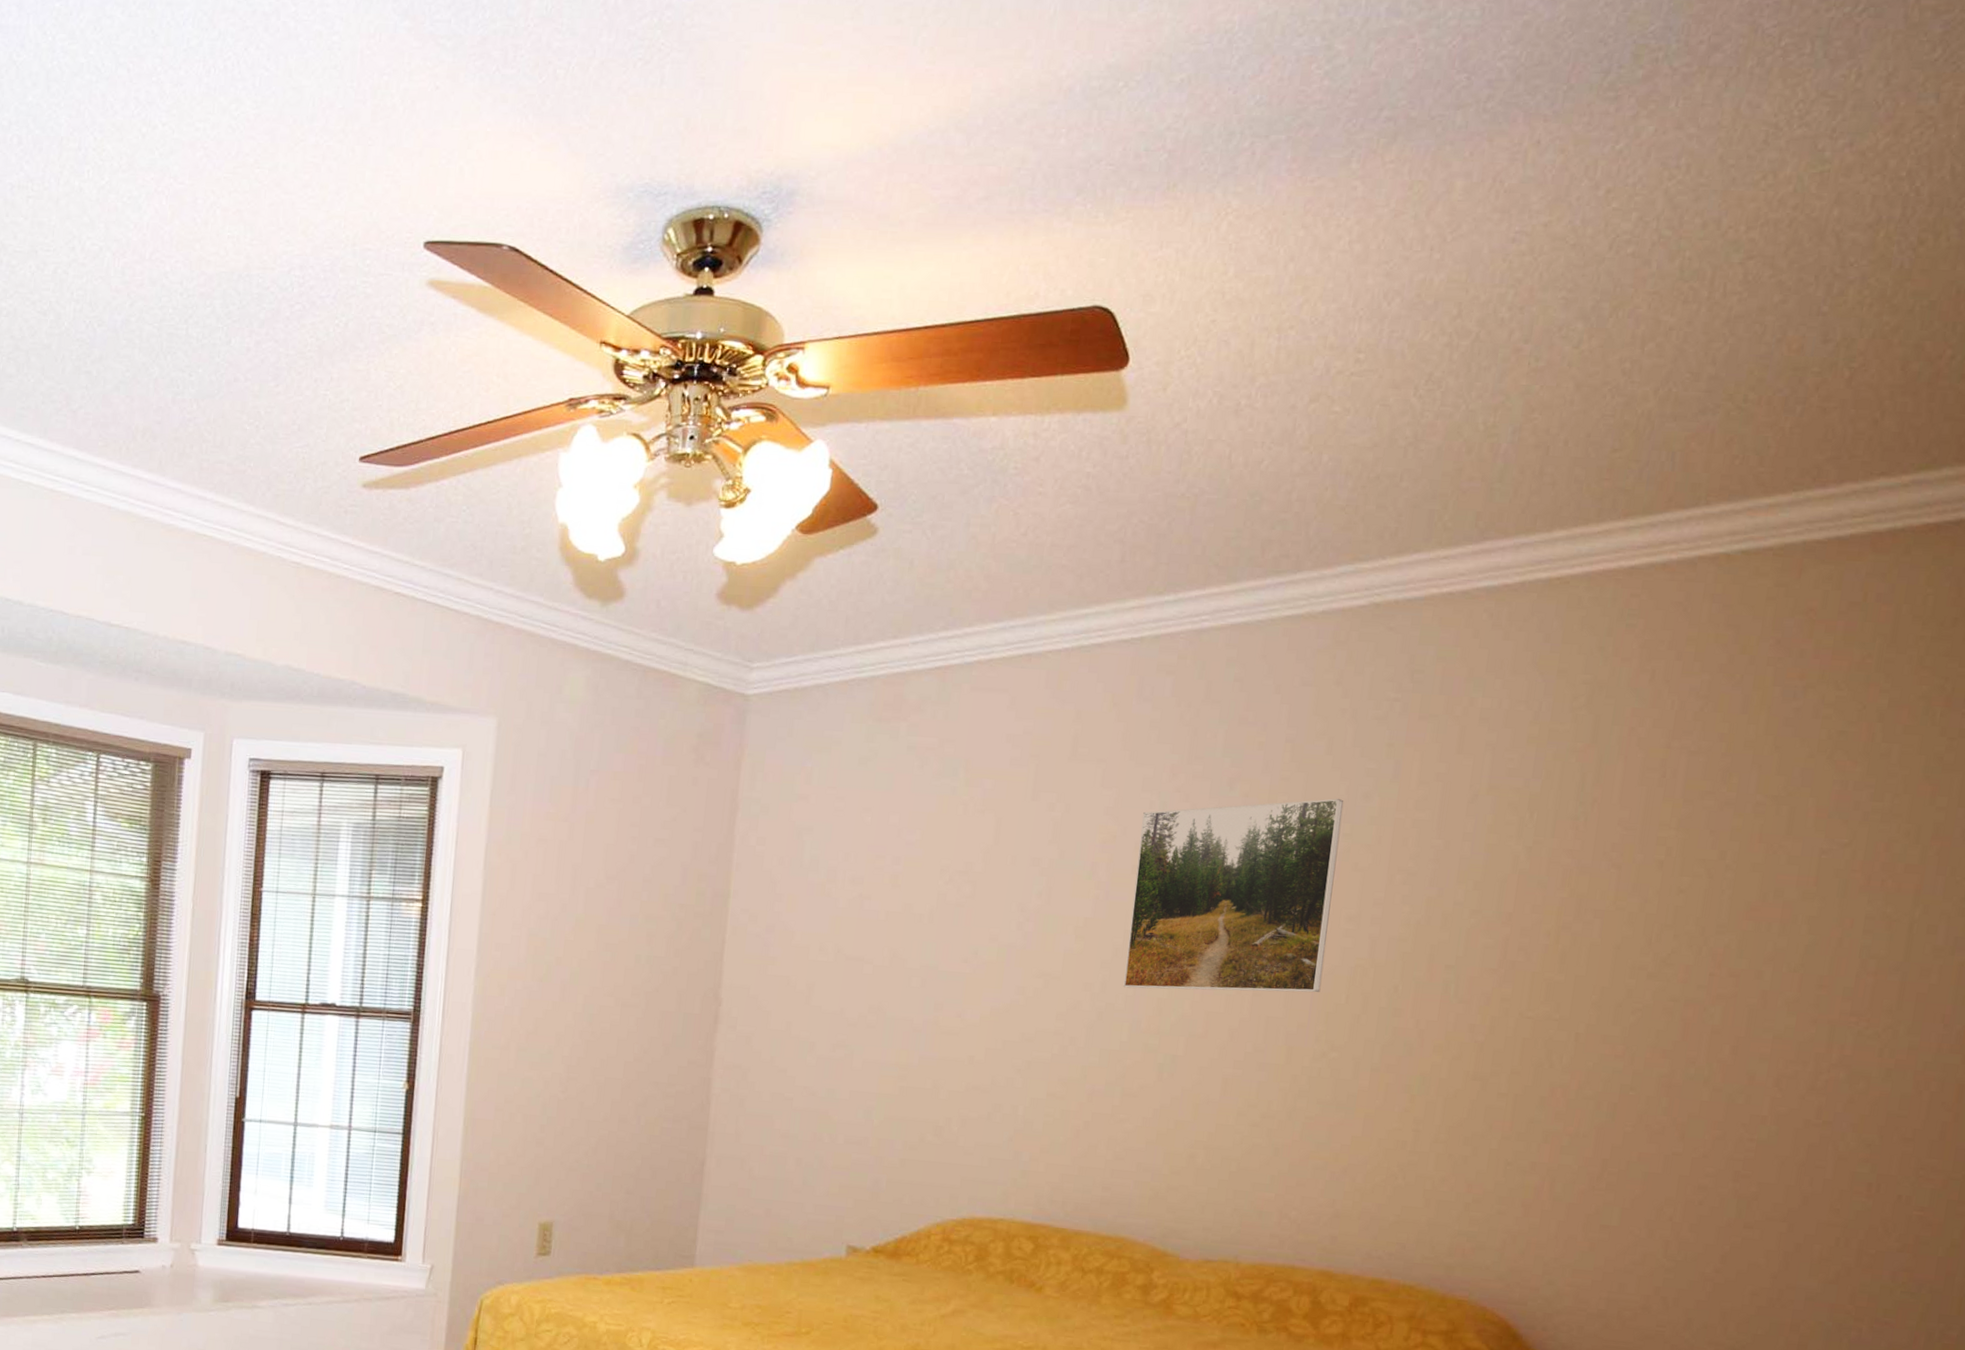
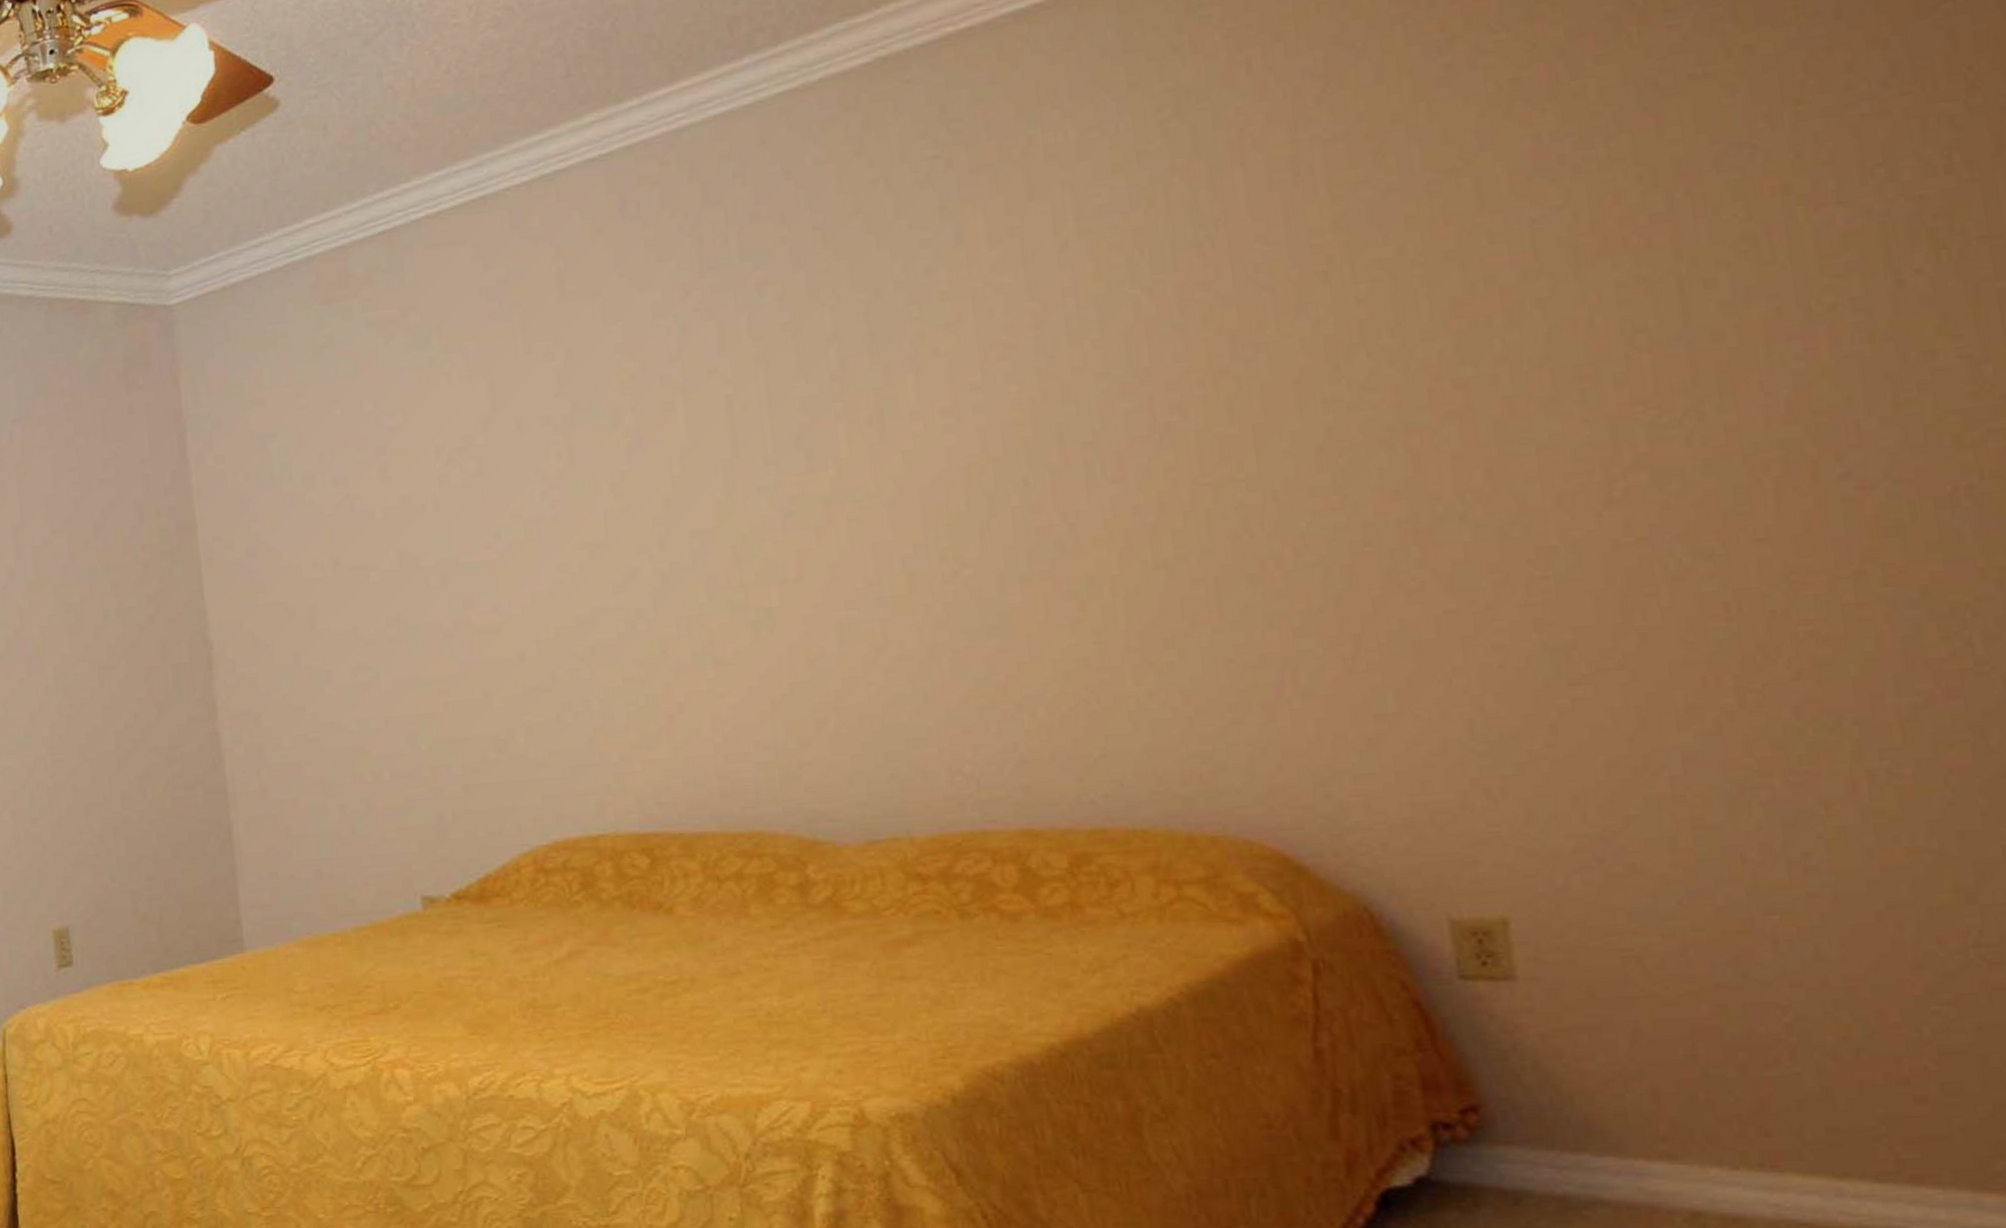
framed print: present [1123,799,1344,993] -> none [661,280,931,542]

